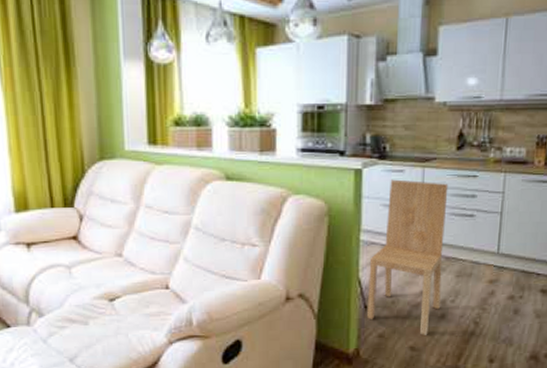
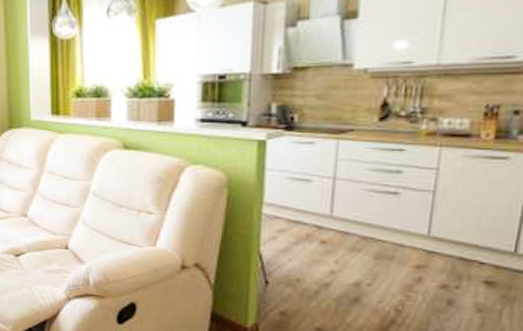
dining chair: present [367,179,449,335] -> none [268,152,368,318]

